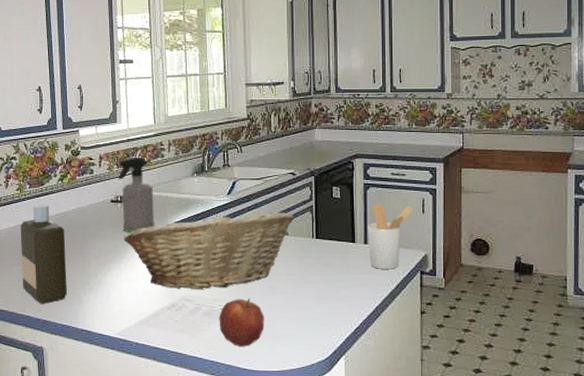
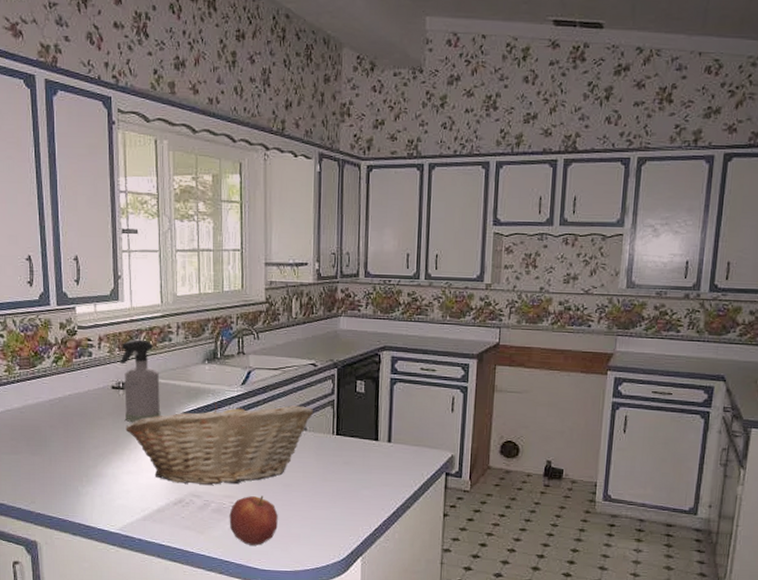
bottle: present [20,204,67,305] -> none [9,388,63,497]
utensil holder: present [368,203,414,269] -> none [392,400,443,470]

